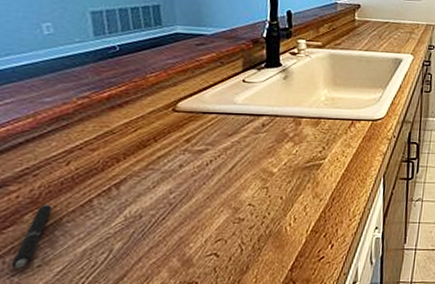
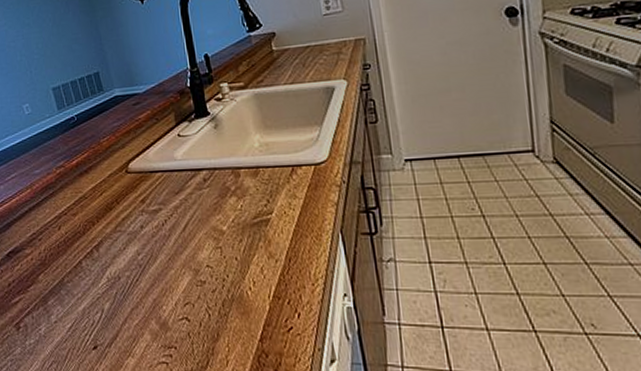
pen: present [11,203,53,268] -> none [37,265,56,323]

